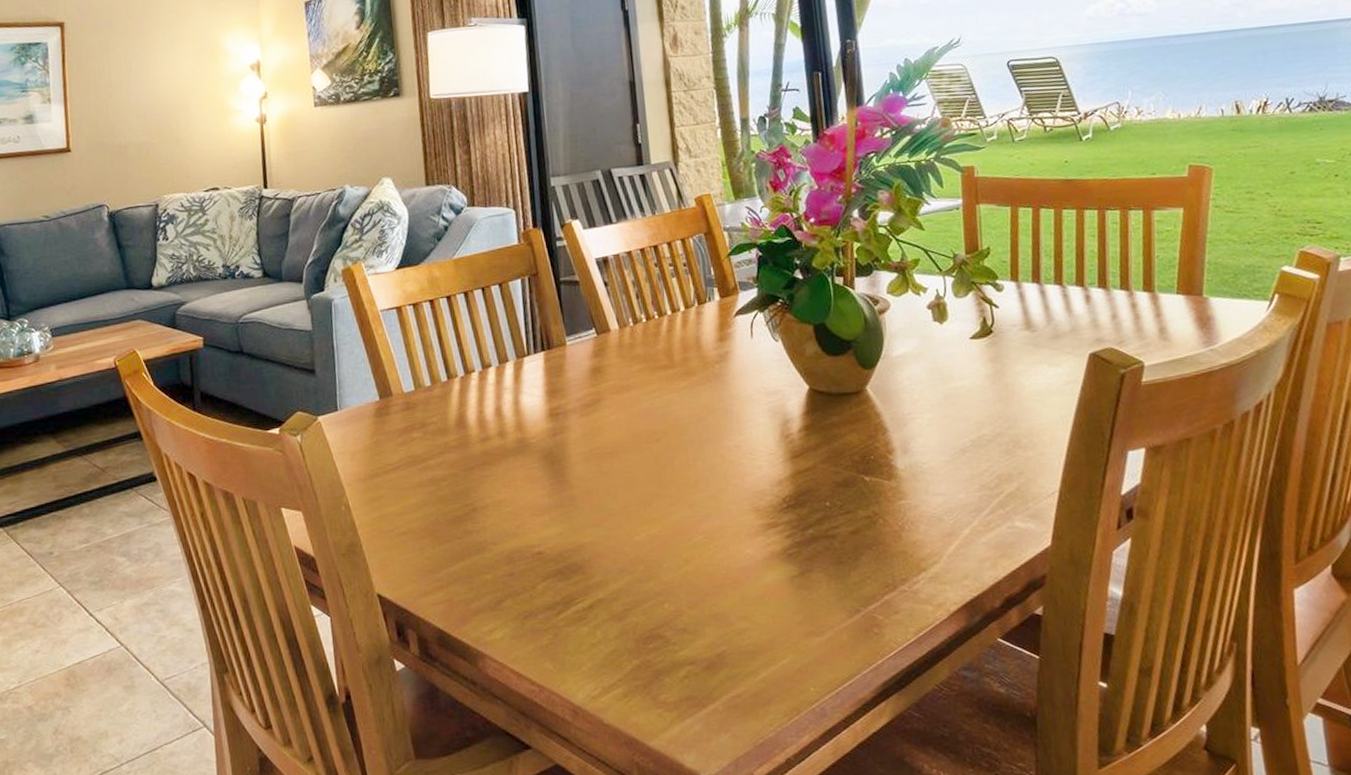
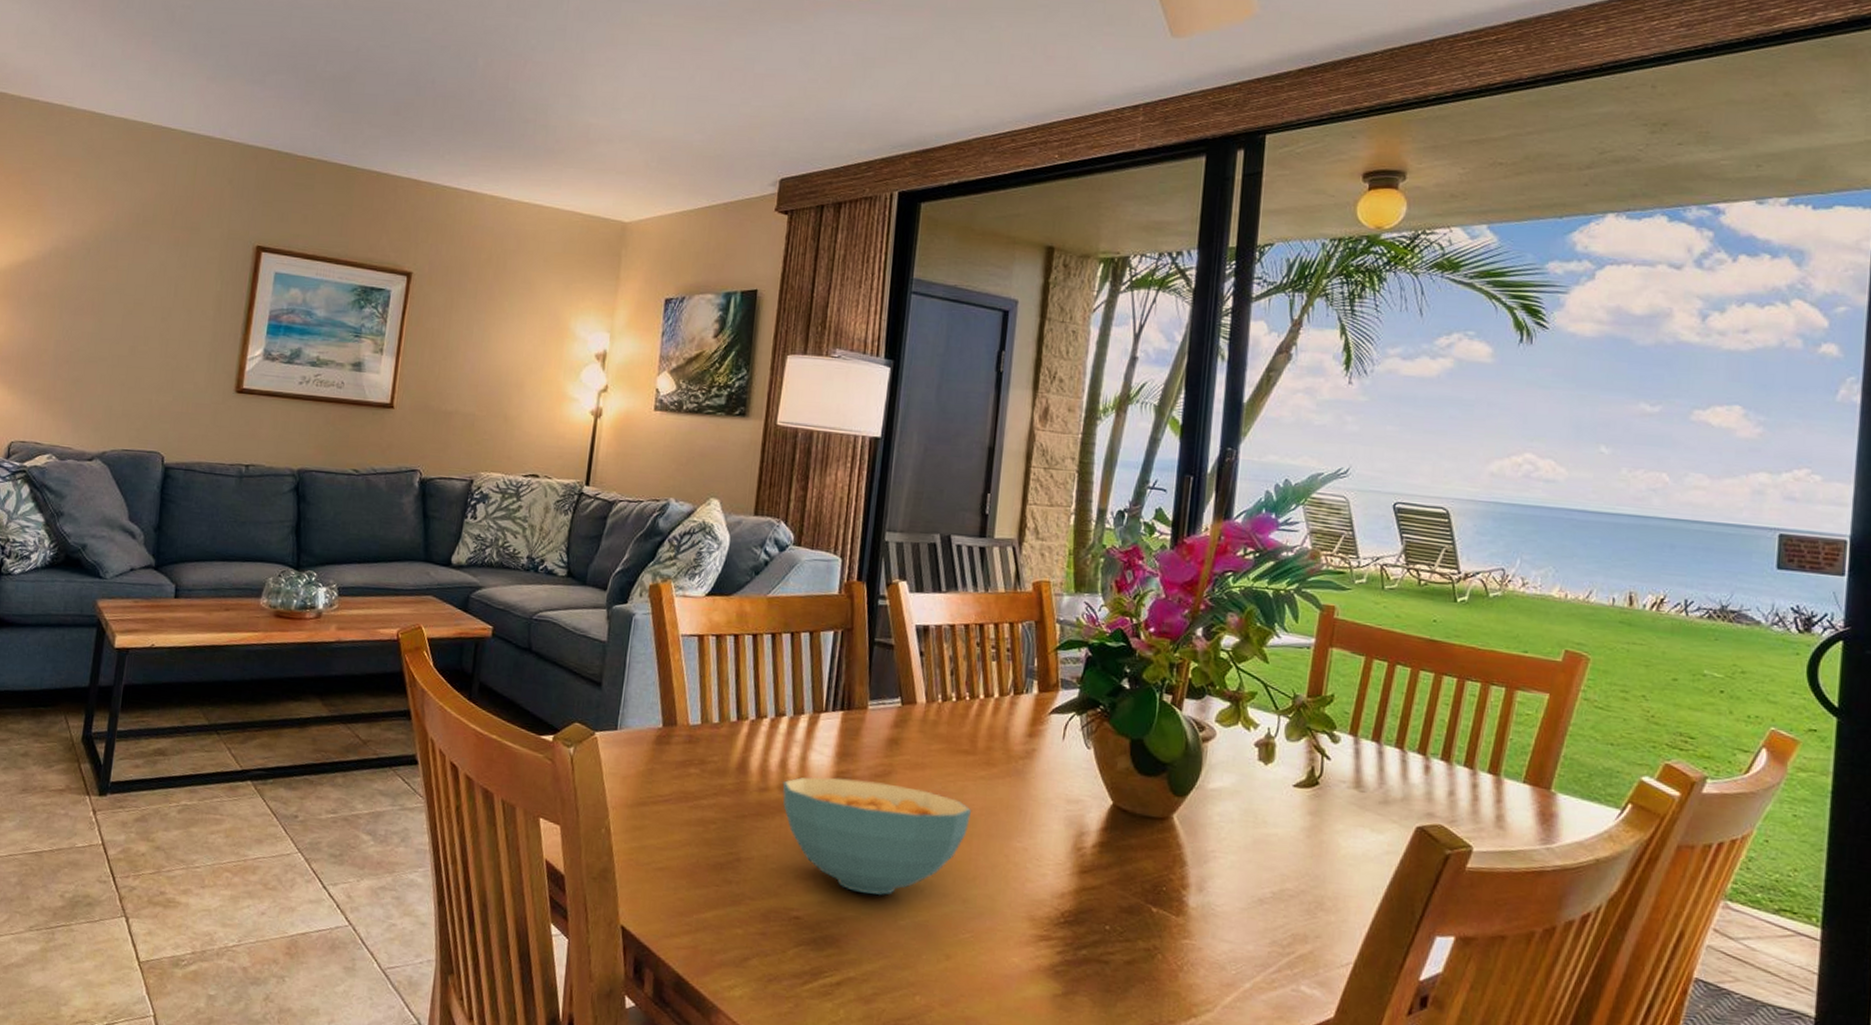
cereal bowl: none [501,409,682,518] -> present [782,776,972,896]

